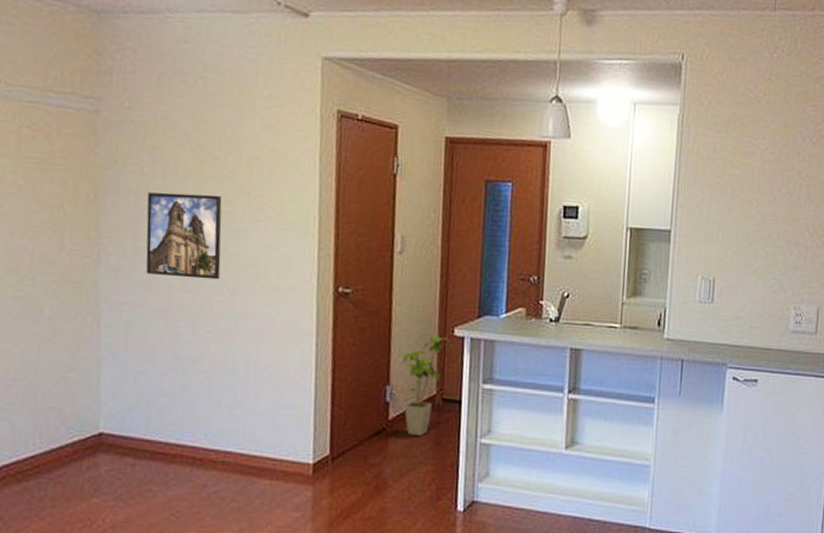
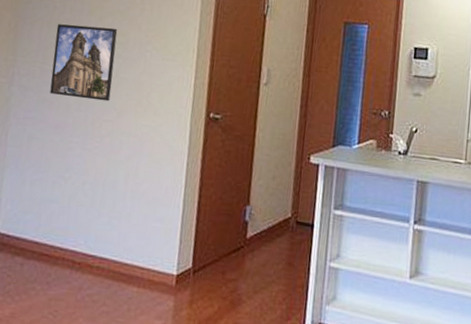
house plant: present [402,333,454,436] -> none [261,158,309,255]

